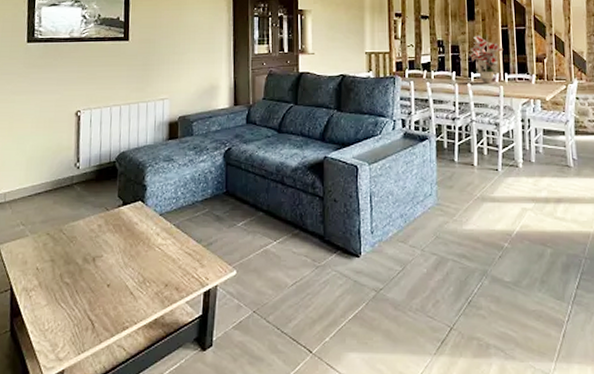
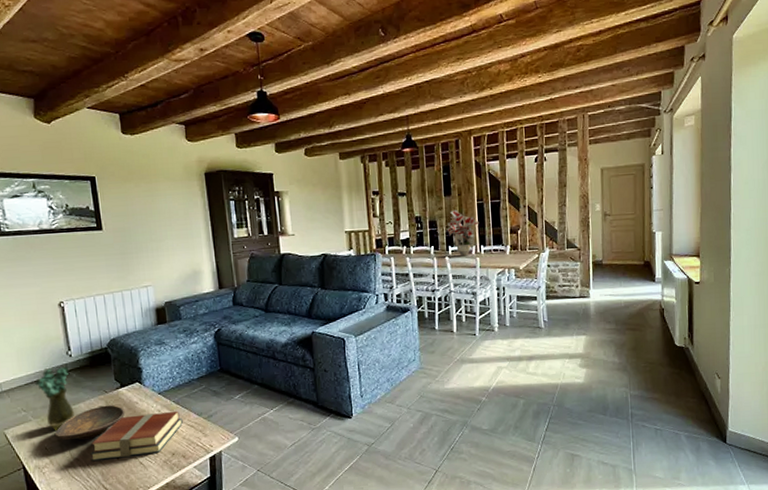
vase: none [39,177,75,249] -> present [35,365,74,430]
decorative bowl: none [48,224,124,262] -> present [54,404,125,441]
books: none [80,235,181,286] -> present [90,410,183,461]

